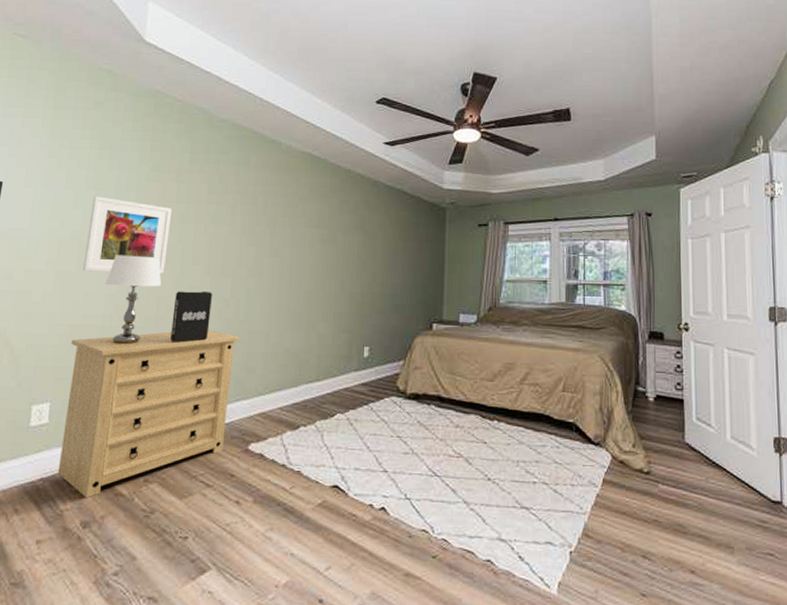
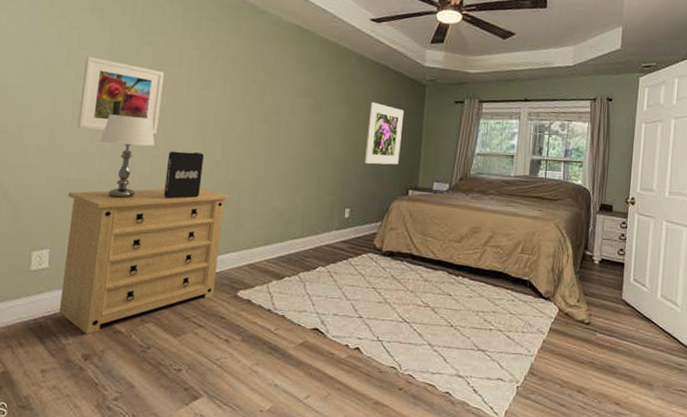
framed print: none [383,229,424,297] -> present [365,101,405,165]

